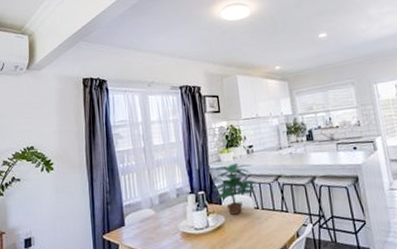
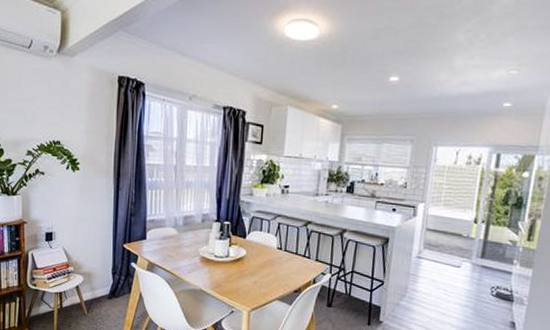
potted plant: present [213,162,256,215] -> none [239,200,285,251]

